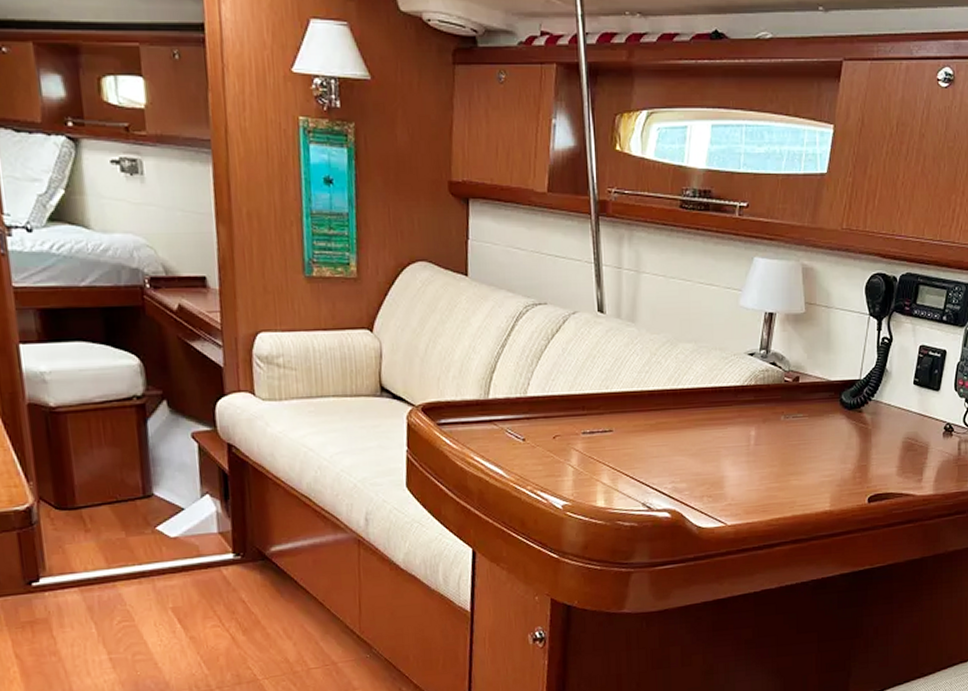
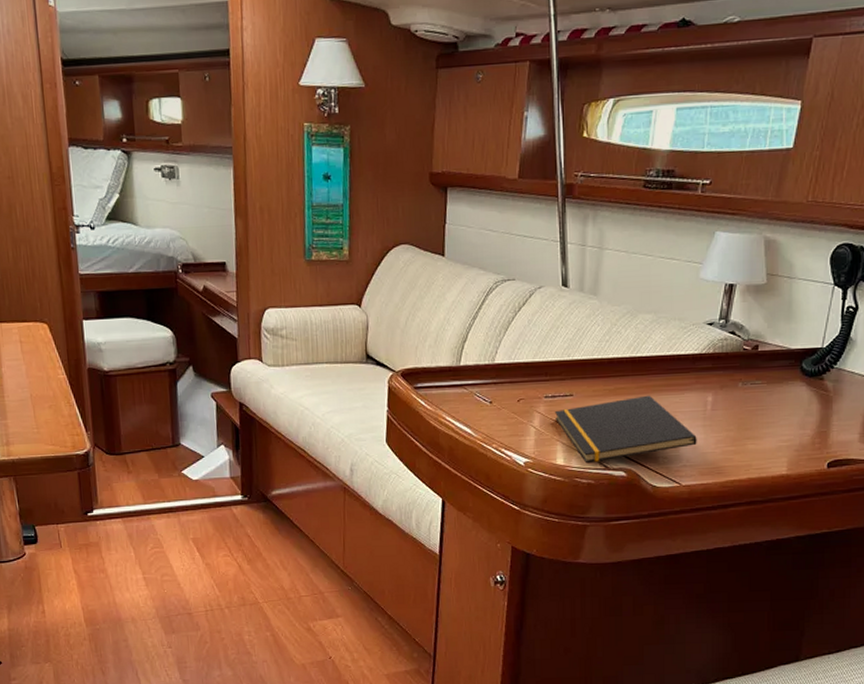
notepad: none [593,430,741,504] -> present [554,395,697,463]

